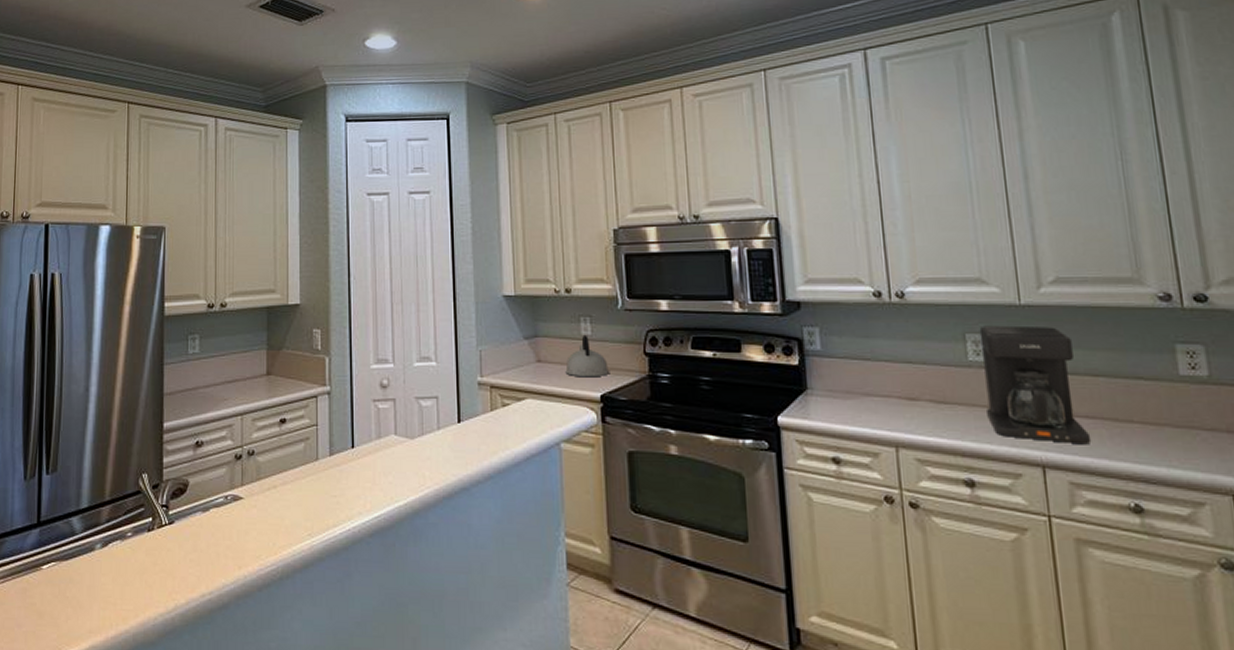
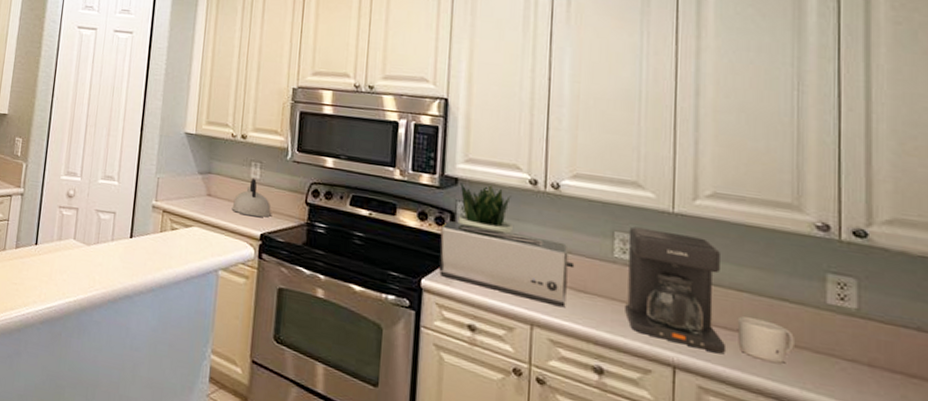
toaster: none [790,349,931,423] -> present [438,221,575,308]
planter: none [803,304,865,354] -> present [457,182,514,235]
mug: none [1097,402,1155,444] -> present [737,316,794,363]

